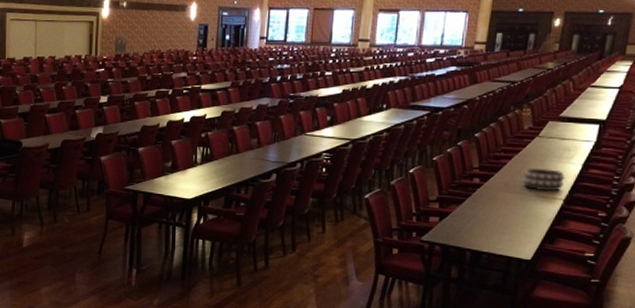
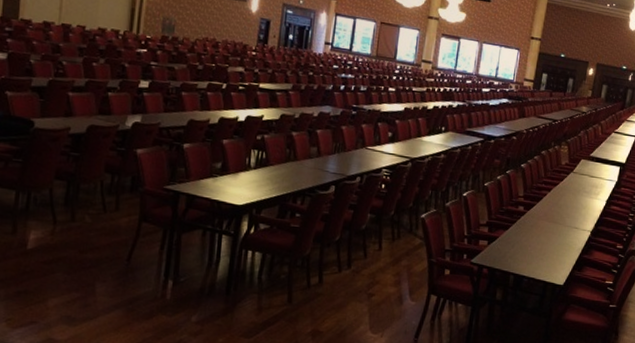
decorative bowl: present [522,169,566,191] -> none [558,201,593,223]

